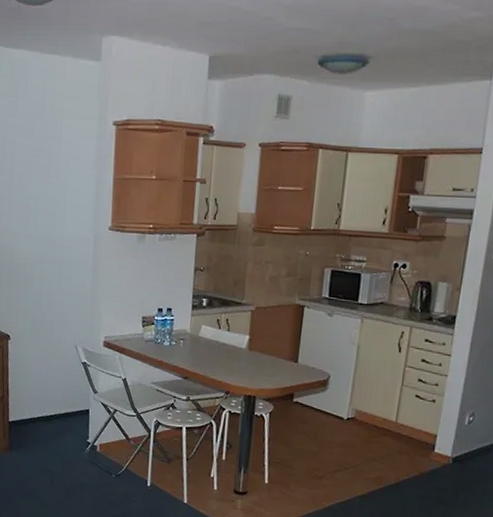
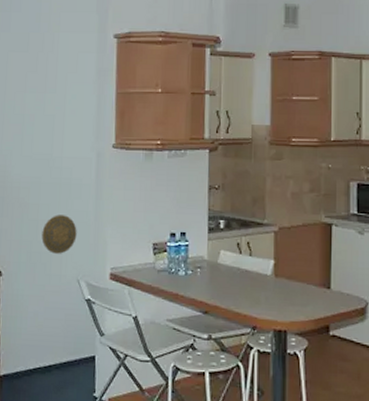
decorative plate: none [44,288,76,323] -> present [41,215,77,254]

